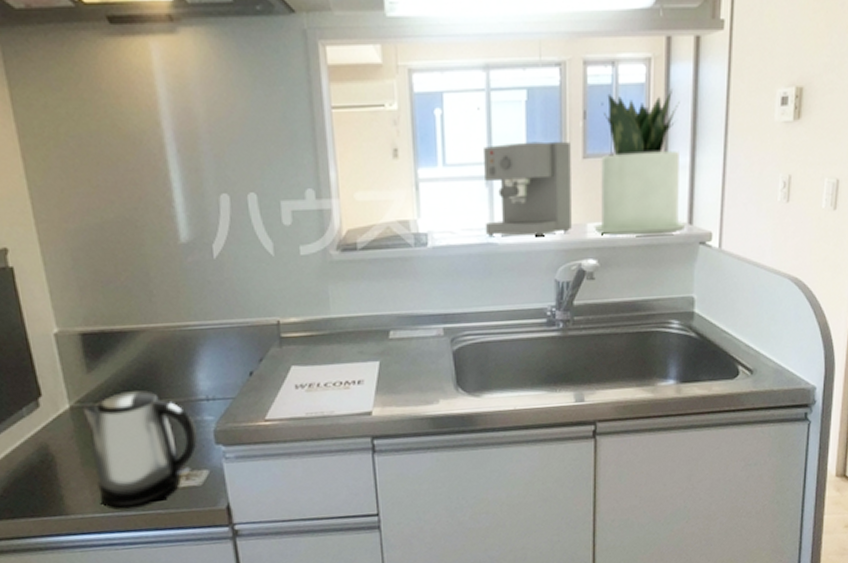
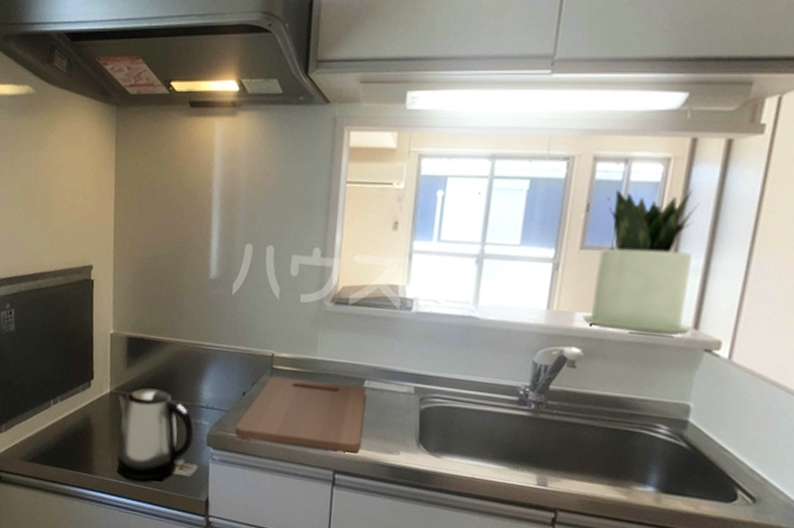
cutting board: none [248,338,397,426] -> present [235,376,367,453]
coffee maker: present [484,141,572,238] -> none [468,227,569,318]

